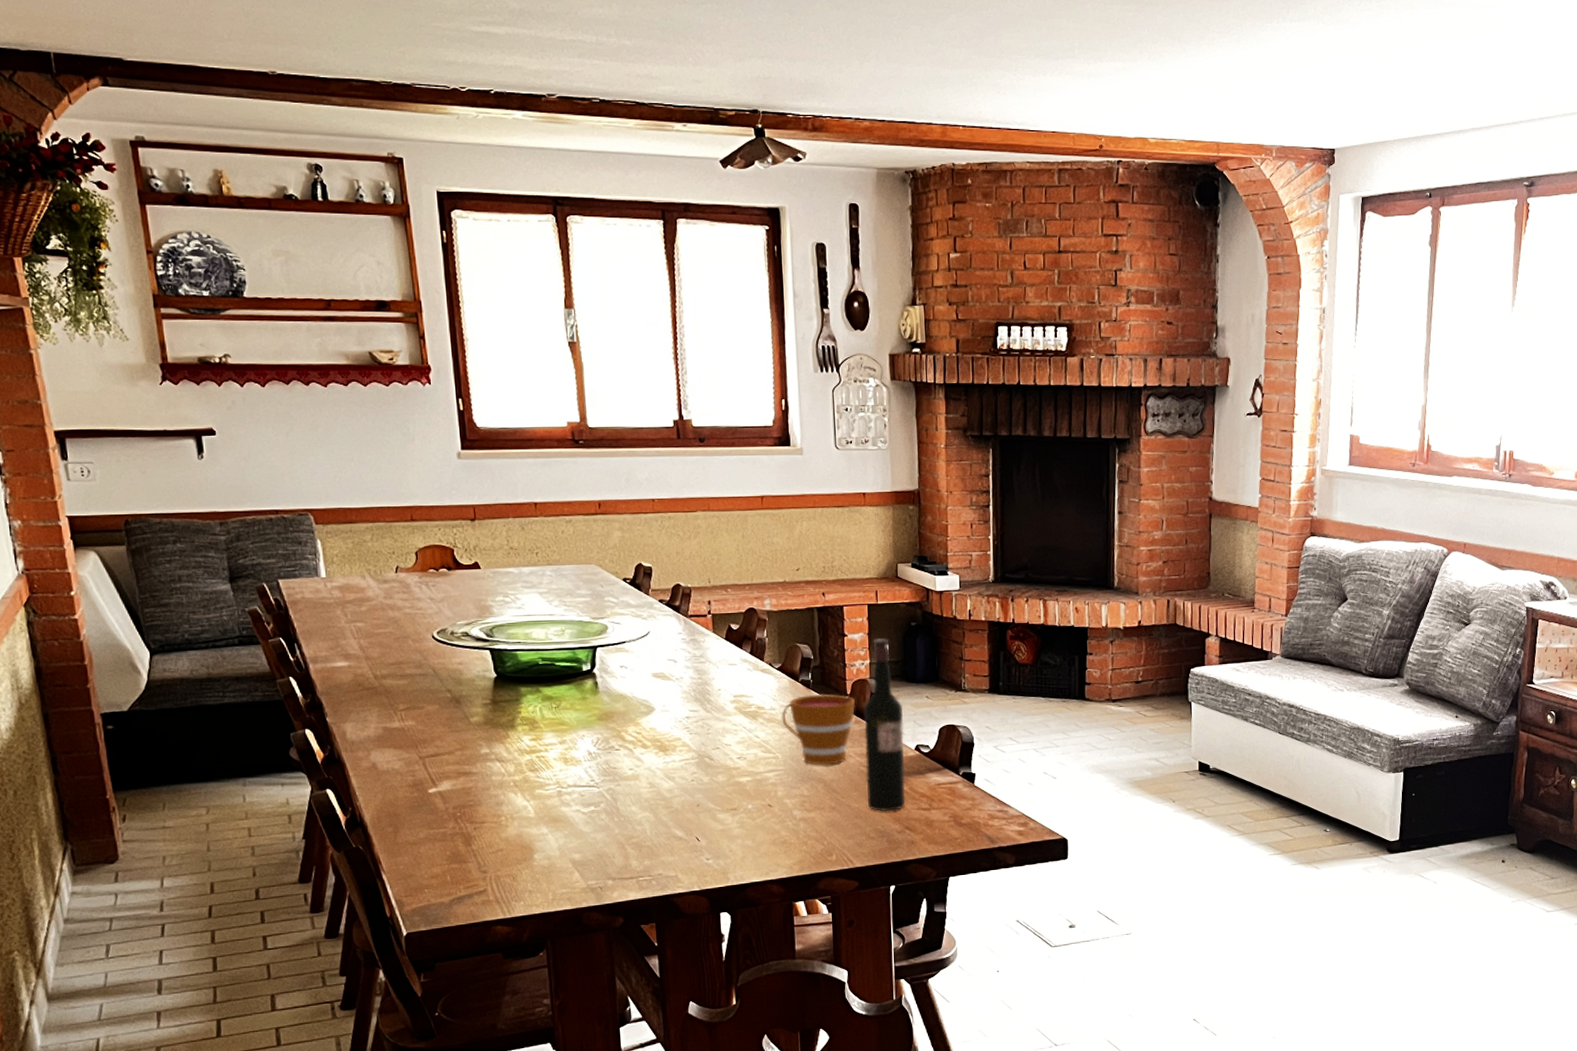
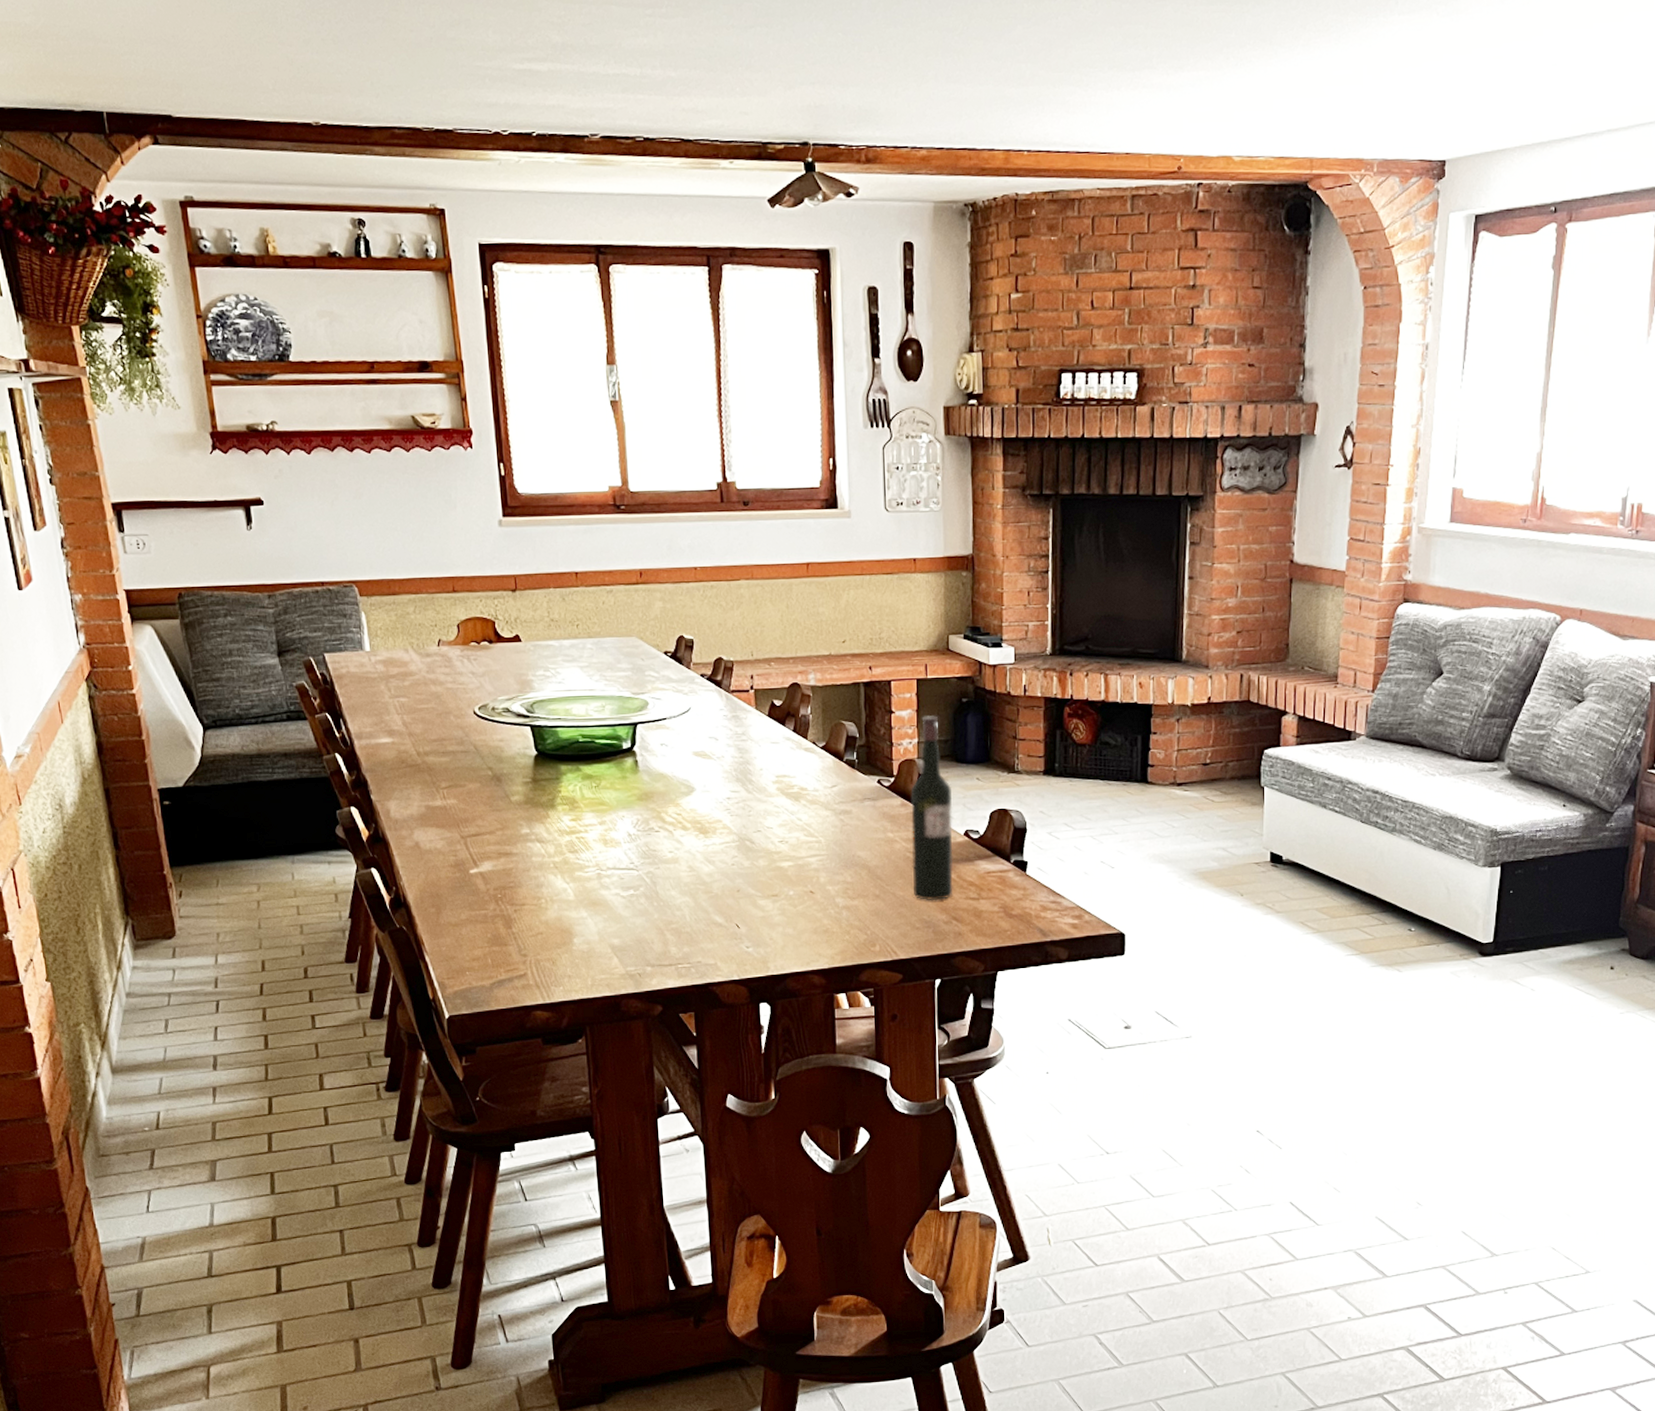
cup: present [781,693,856,765] -> none [825,774,903,850]

